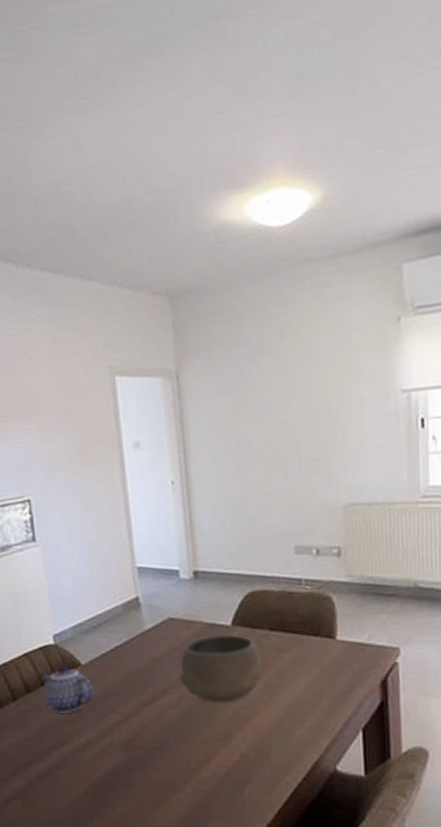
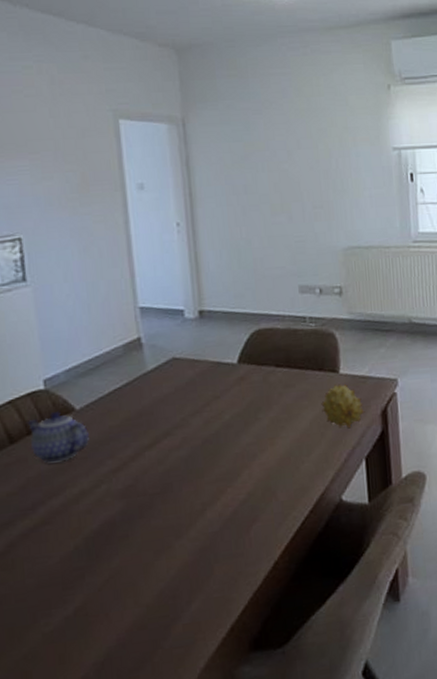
bowl: present [178,634,262,703] -> none [182,372,268,442]
fruit: none [316,650,363,698] -> present [321,384,365,429]

